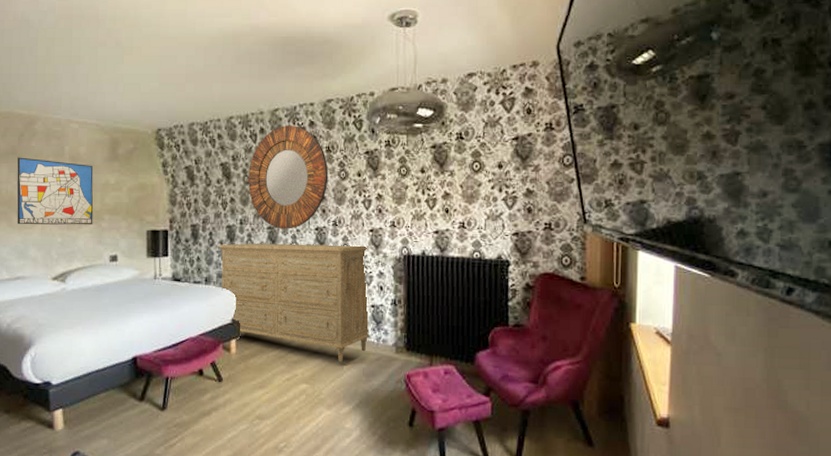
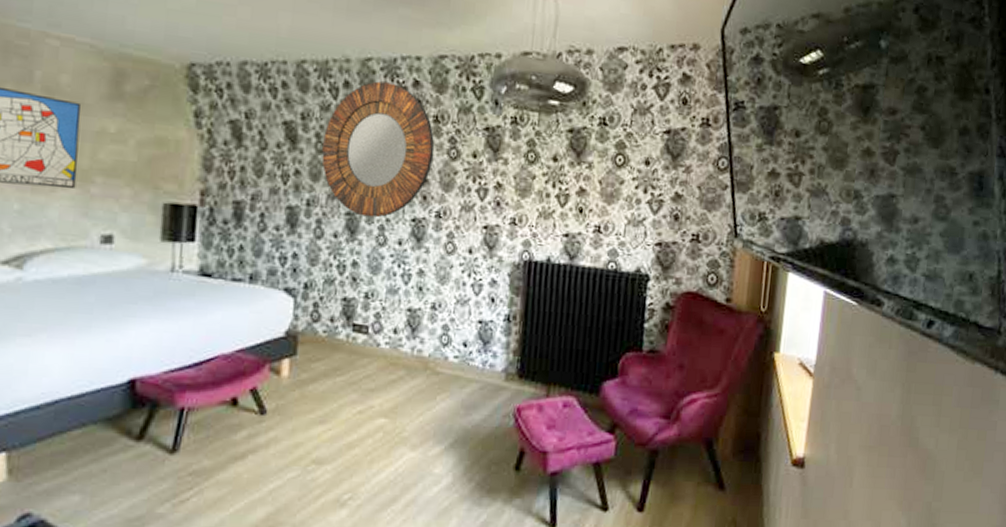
dresser: present [219,243,370,363] -> none [273,230,481,392]

